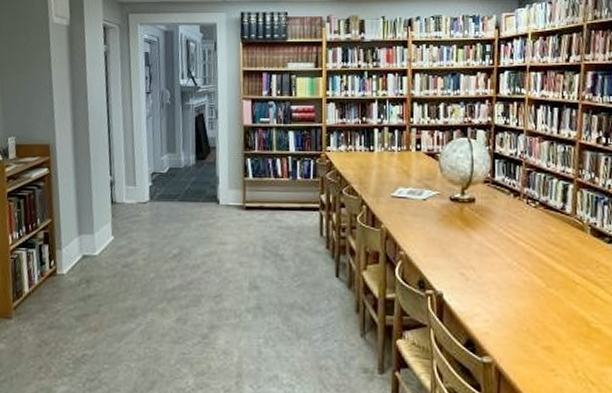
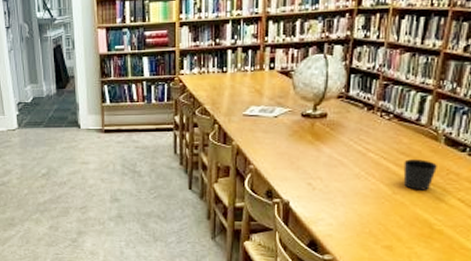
cup: none [554,250,587,284] -> present [403,159,437,190]

